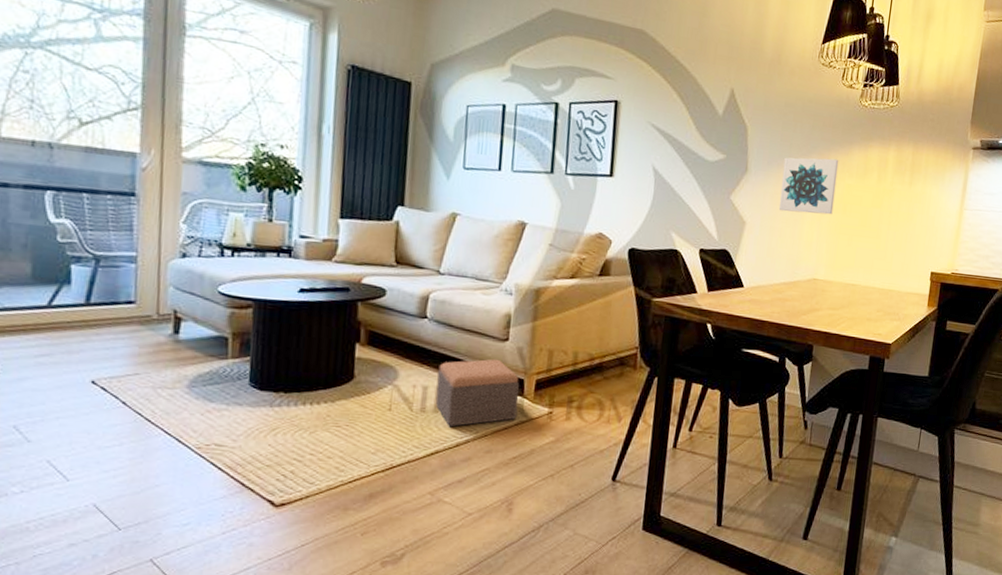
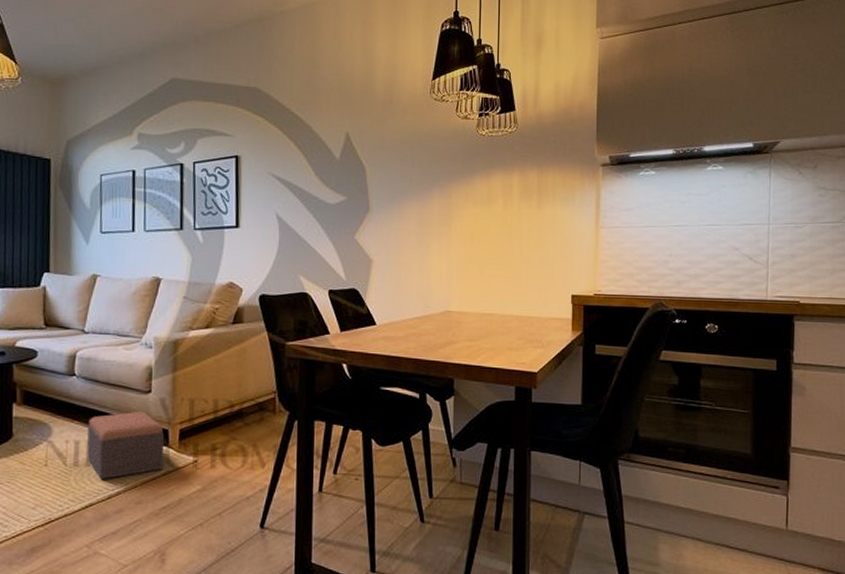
wall art: present [778,157,839,215] -> none [404,190,462,247]

